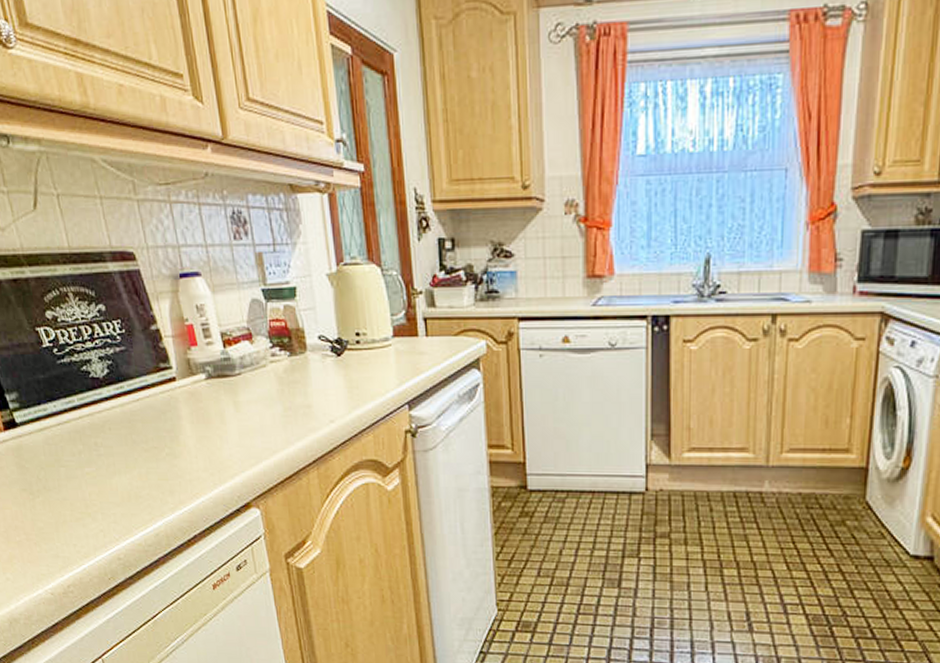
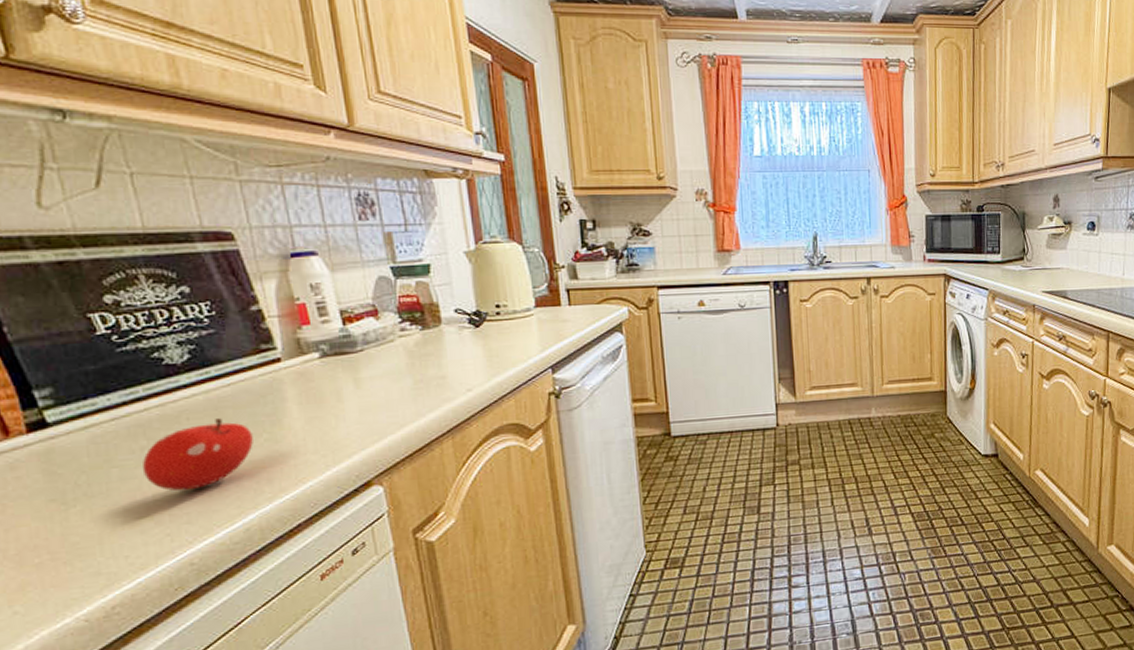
fruit: none [80,431,158,494] -> present [141,418,253,491]

